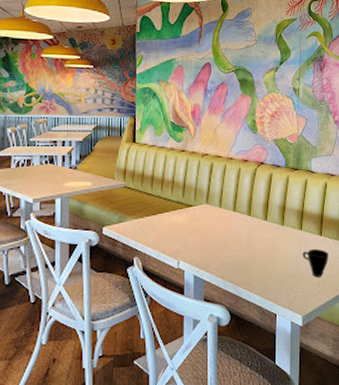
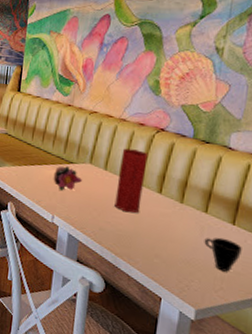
flower: none [175,209,202,235] -> present [53,165,83,191]
vase: none [231,184,253,243] -> present [114,148,148,213]

